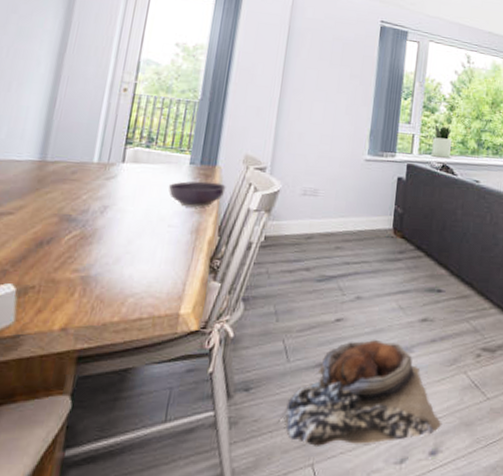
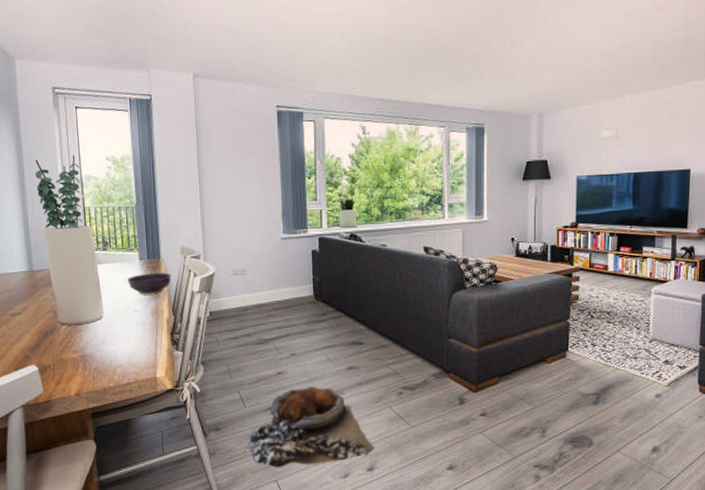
vase: none [61,32,142,237] -> present [35,154,104,326]

